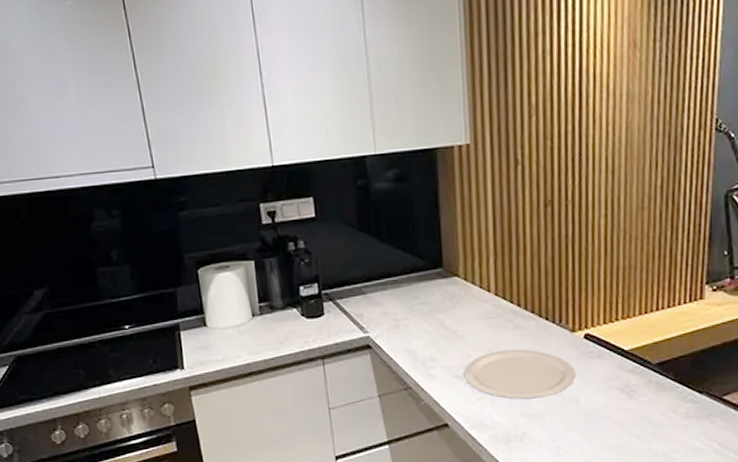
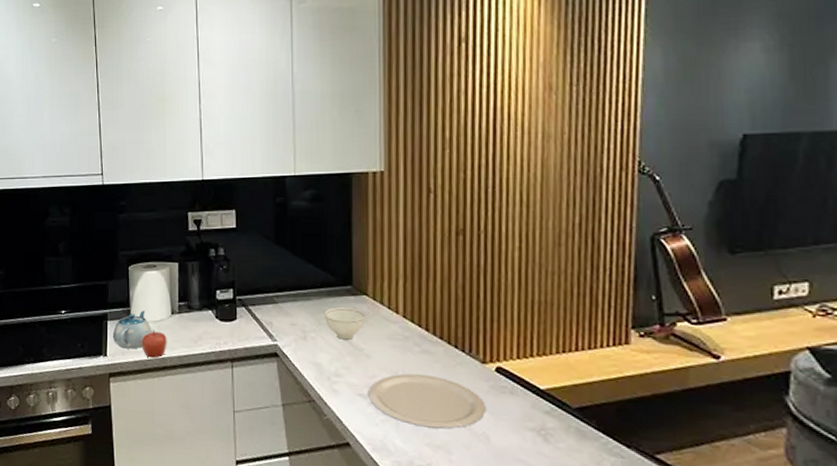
teapot: none [188,316,233,359] -> present [112,310,152,349]
fruit: none [221,335,251,366] -> present [141,329,167,359]
bowl: none [415,291,458,324] -> present [324,307,366,340]

